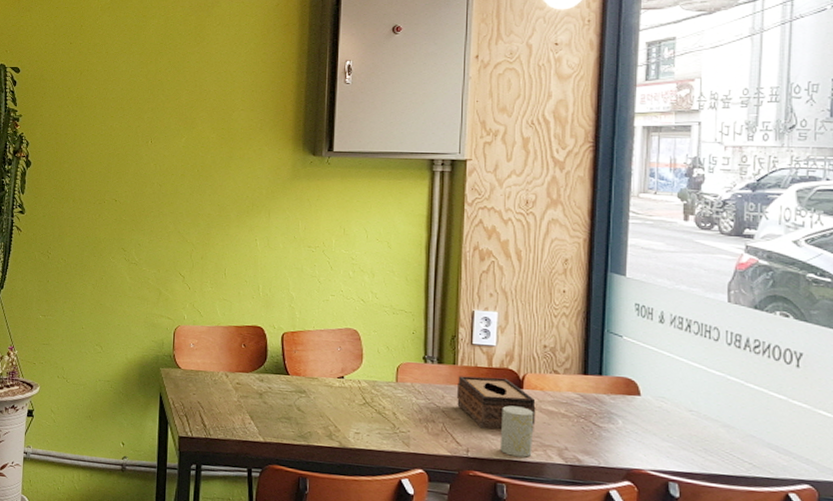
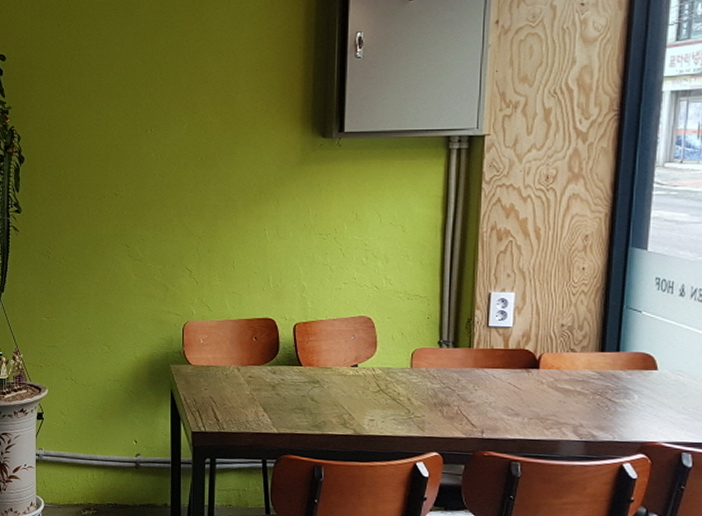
tissue box: present [457,376,536,431] -> none [472,358,552,410]
cup: present [499,405,534,458] -> none [514,386,550,436]

